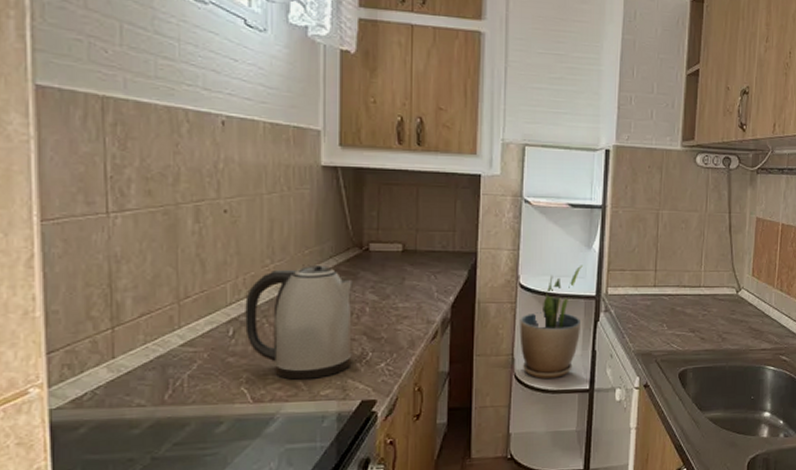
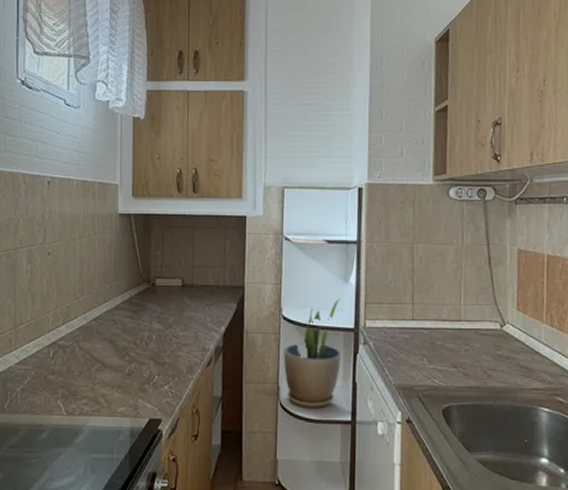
kettle: present [245,264,353,380] -> none [62,297,142,397]

